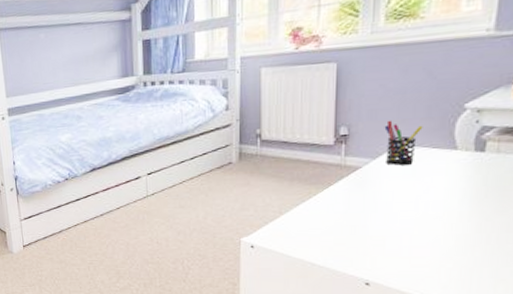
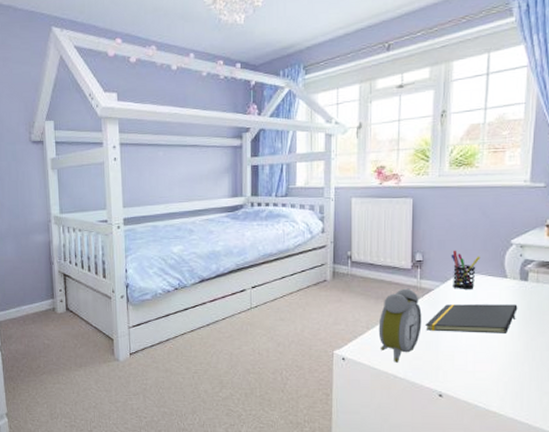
alarm clock: none [293,167,346,249] -> present [378,288,422,363]
notepad: none [350,180,470,215] -> present [426,304,518,333]

